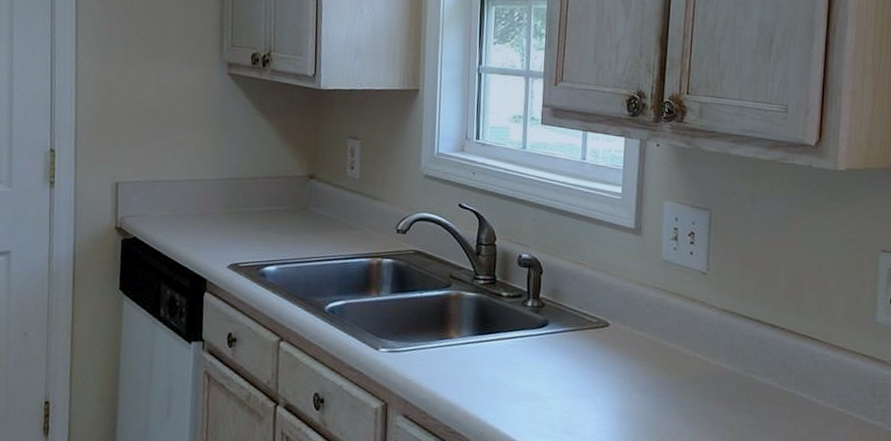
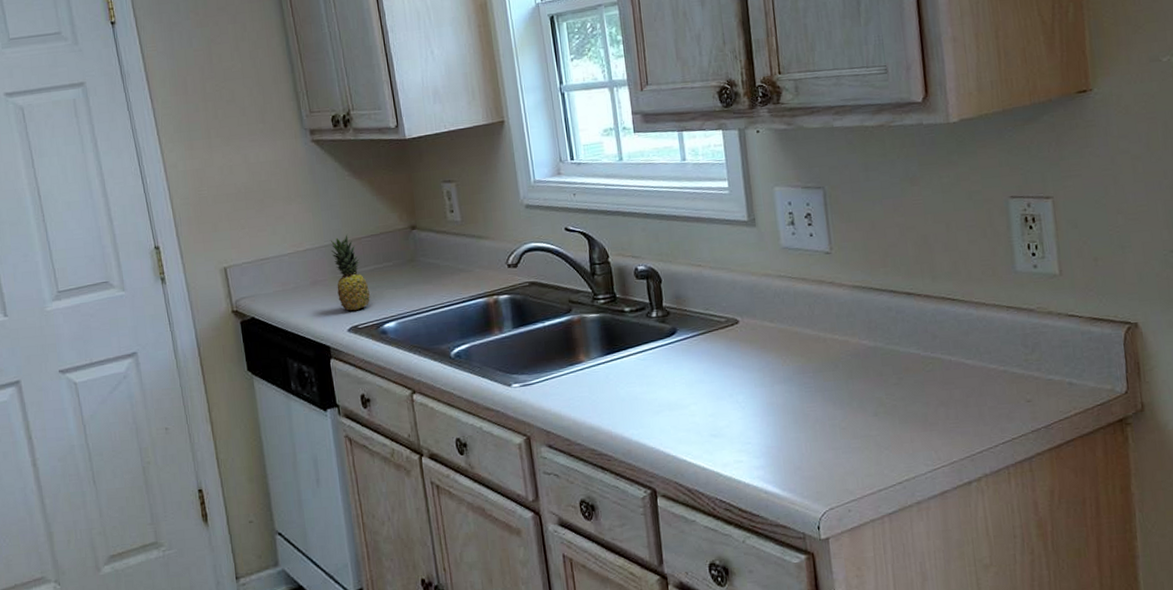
fruit: none [224,171,257,249] -> present [330,233,370,311]

